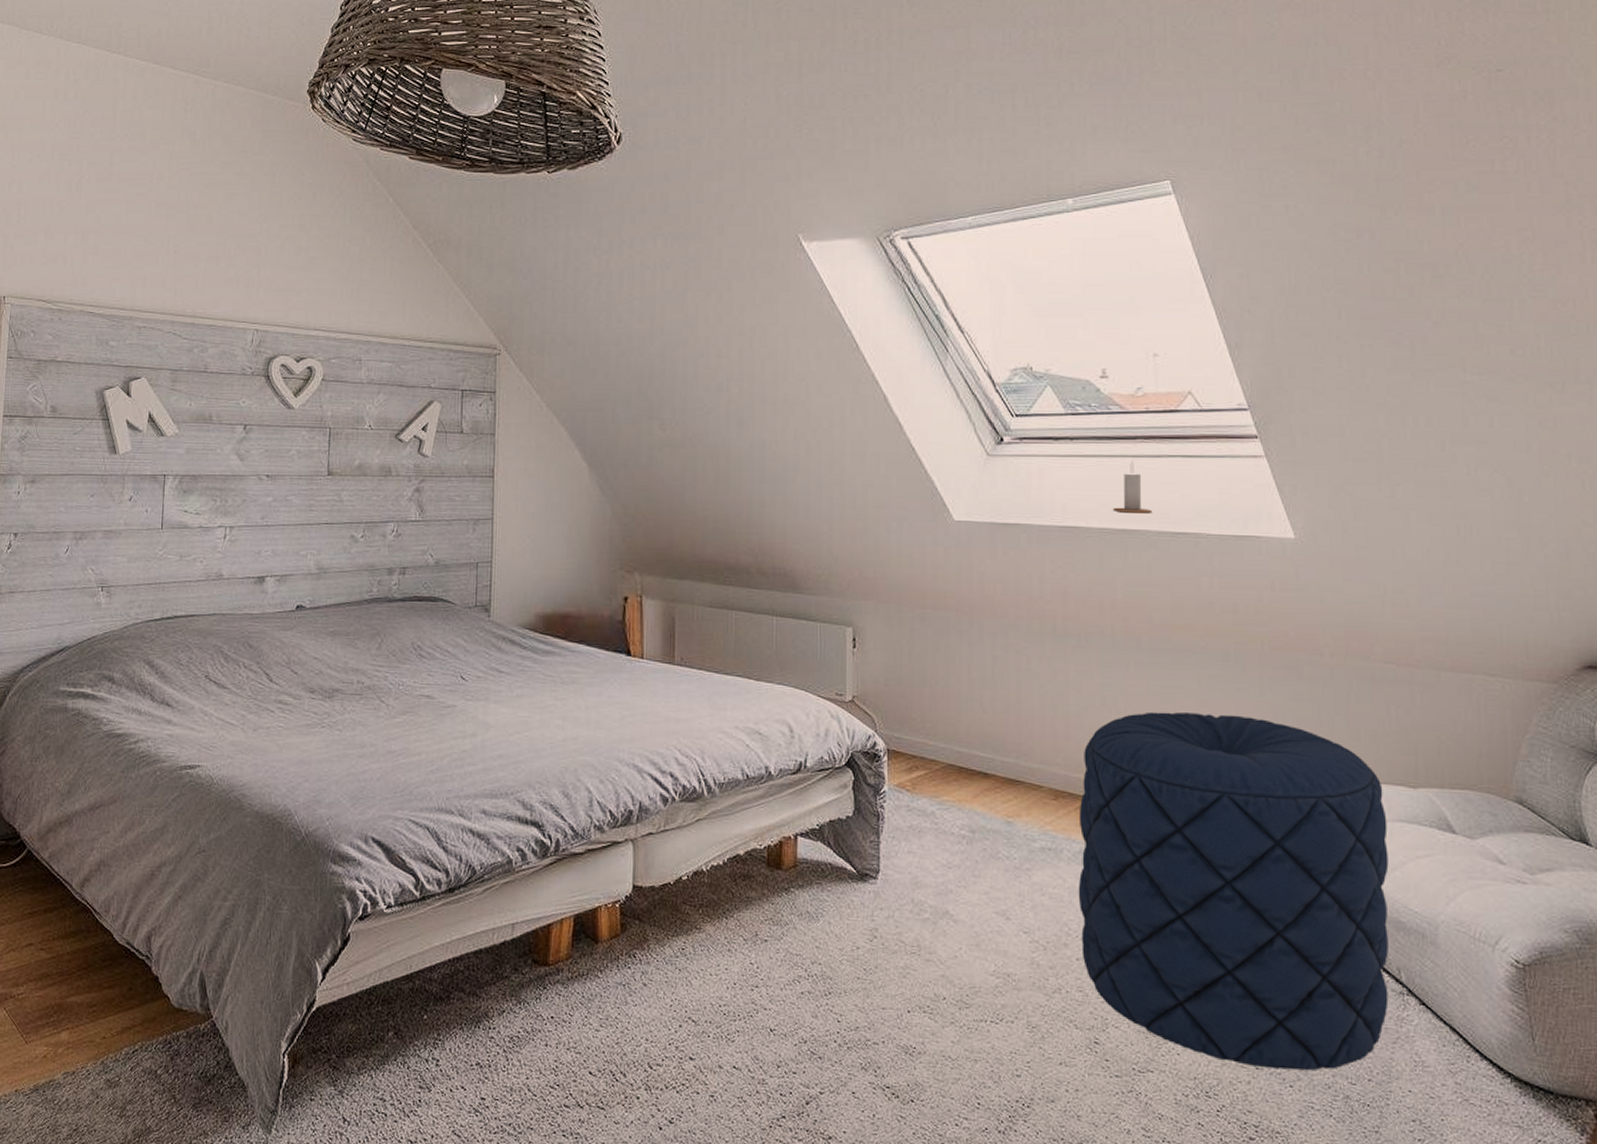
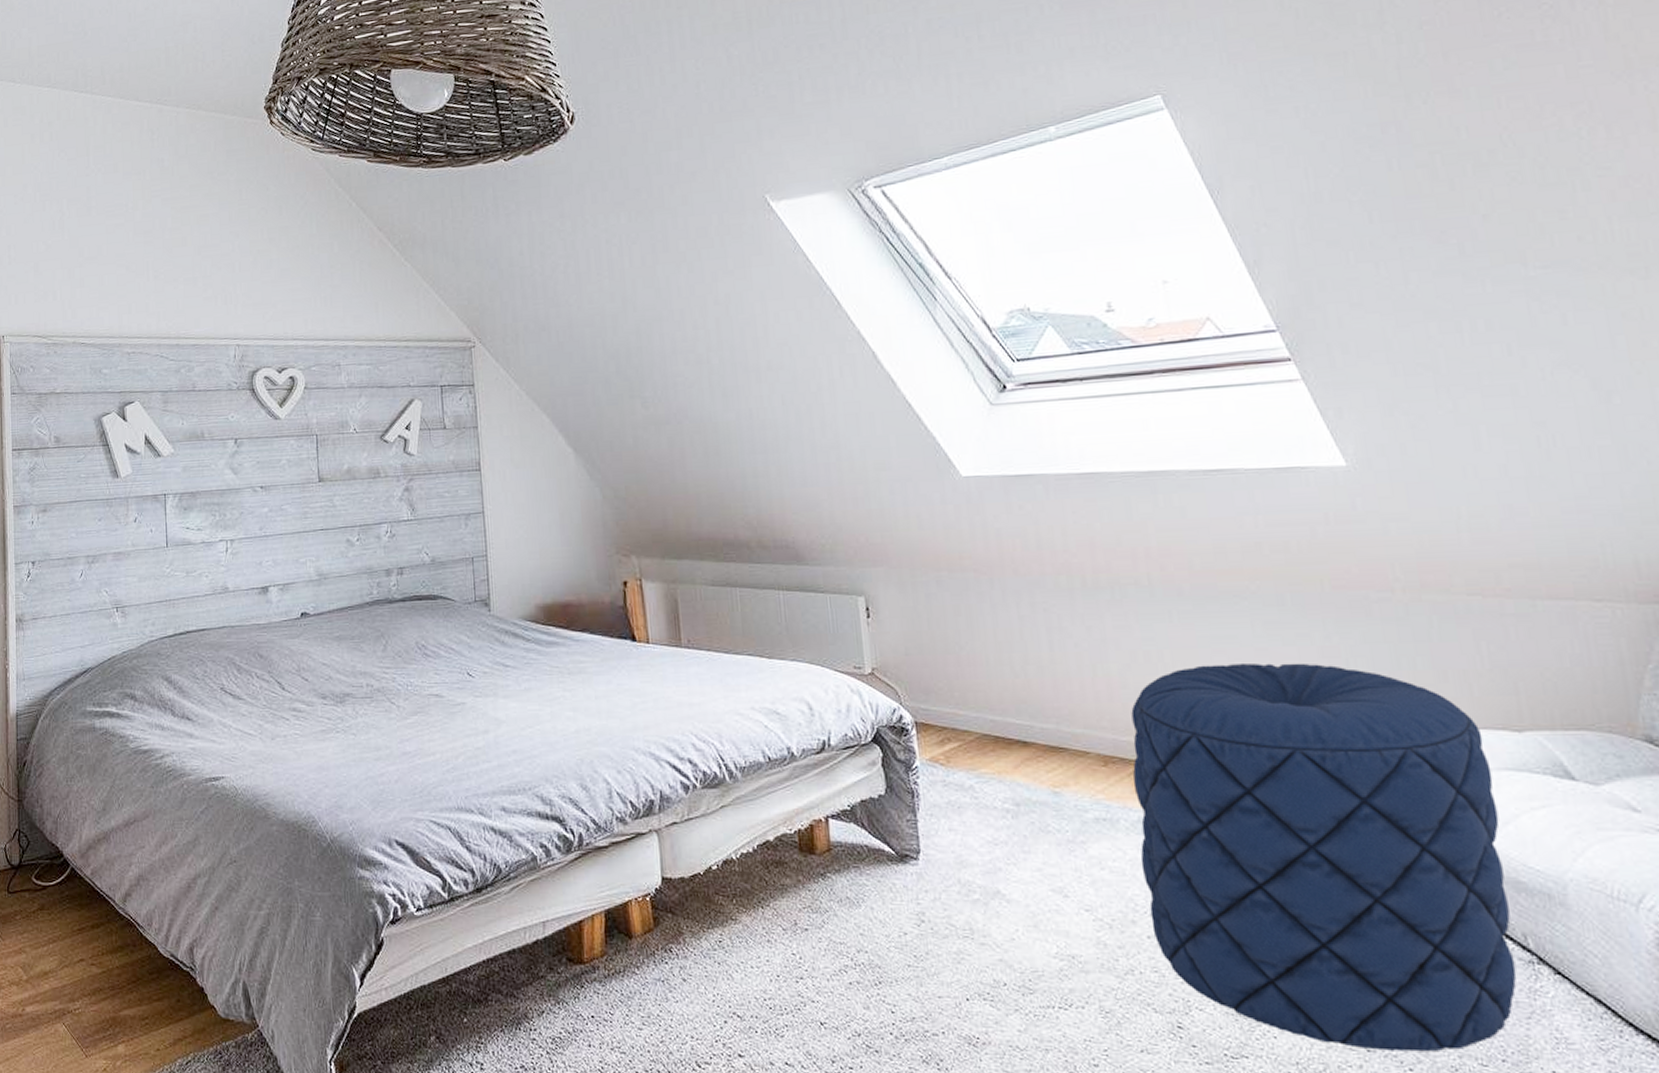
candle: present [1112,459,1153,514] -> none [1135,395,1181,454]

